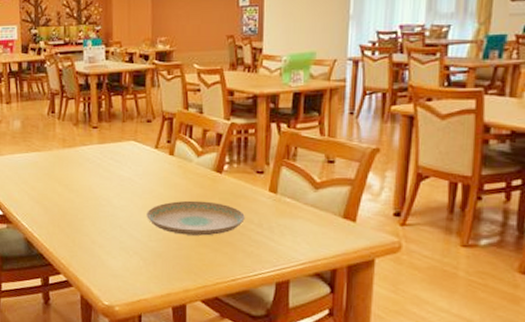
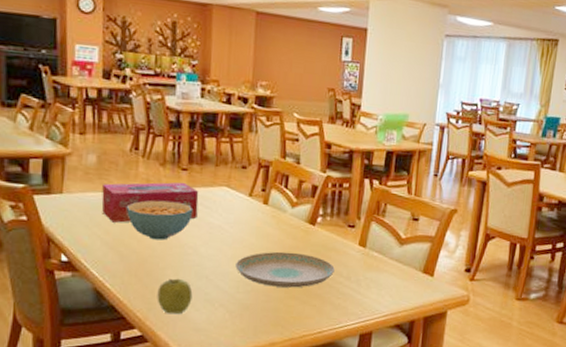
tissue box: none [27,139,109,179] -> present [101,182,199,223]
cereal bowl: none [47,157,105,194] -> present [126,200,193,240]
fruit: none [78,228,109,261] -> present [157,278,193,313]

